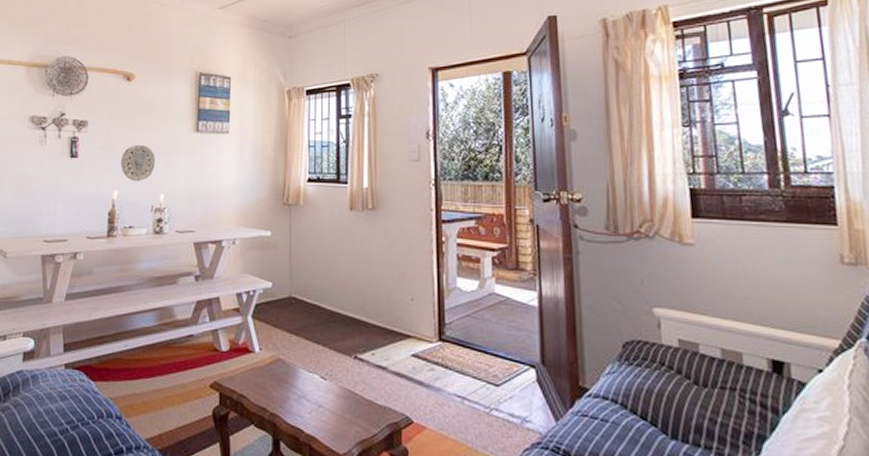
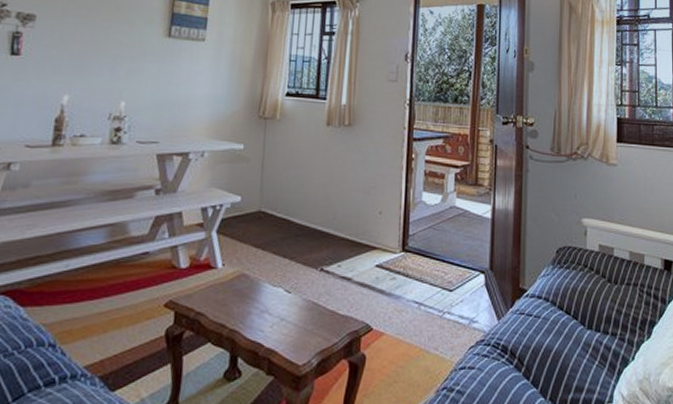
decorative plate: present [121,144,155,181] -> none [74,45,118,86]

